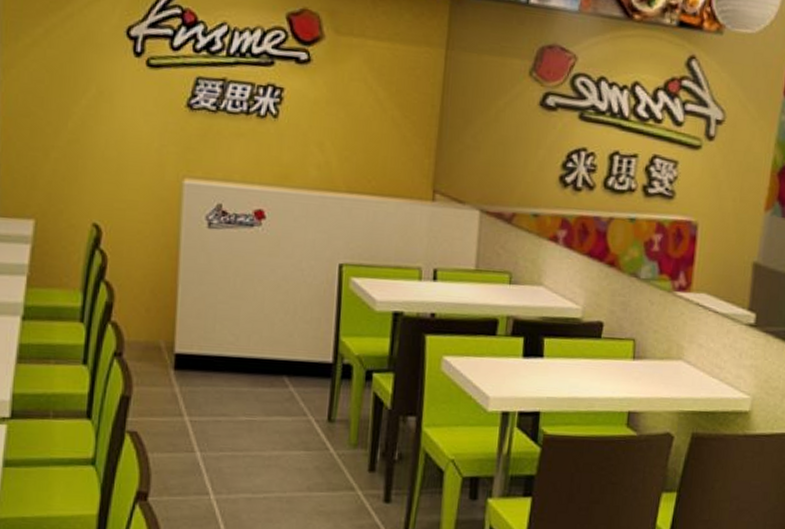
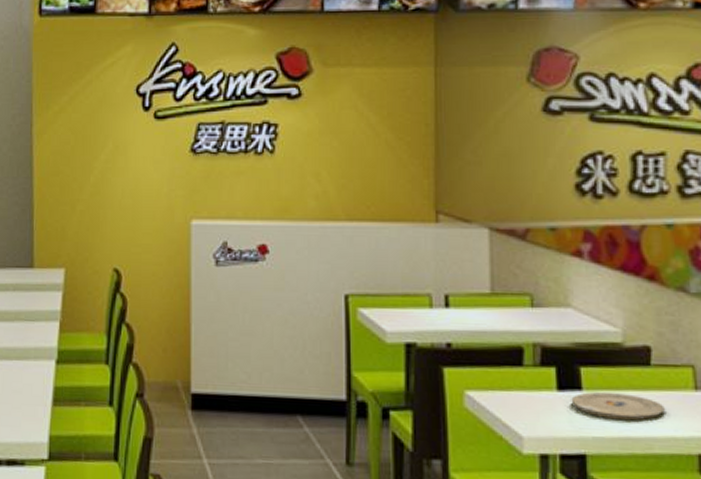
plate: none [533,359,608,384] -> present [571,392,665,420]

